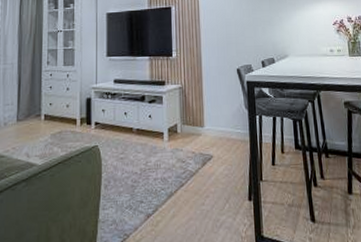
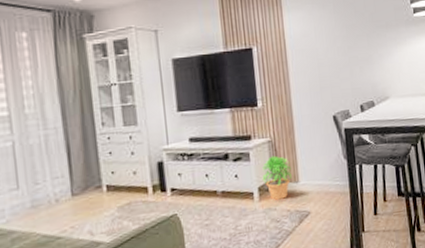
potted plant: none [172,101,199,142] -> present [262,155,292,200]

